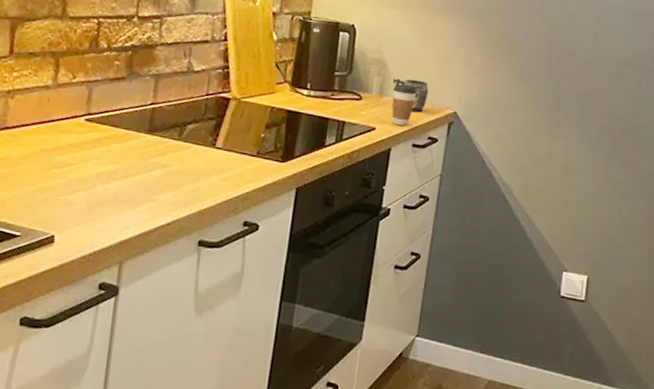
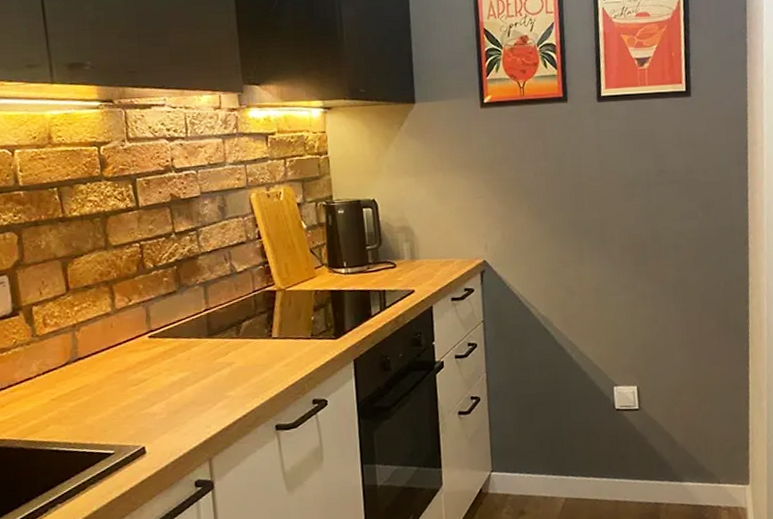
mug: present [391,78,429,113] -> none [421,238,457,269]
coffee cup: present [391,84,417,126] -> none [422,244,446,283]

